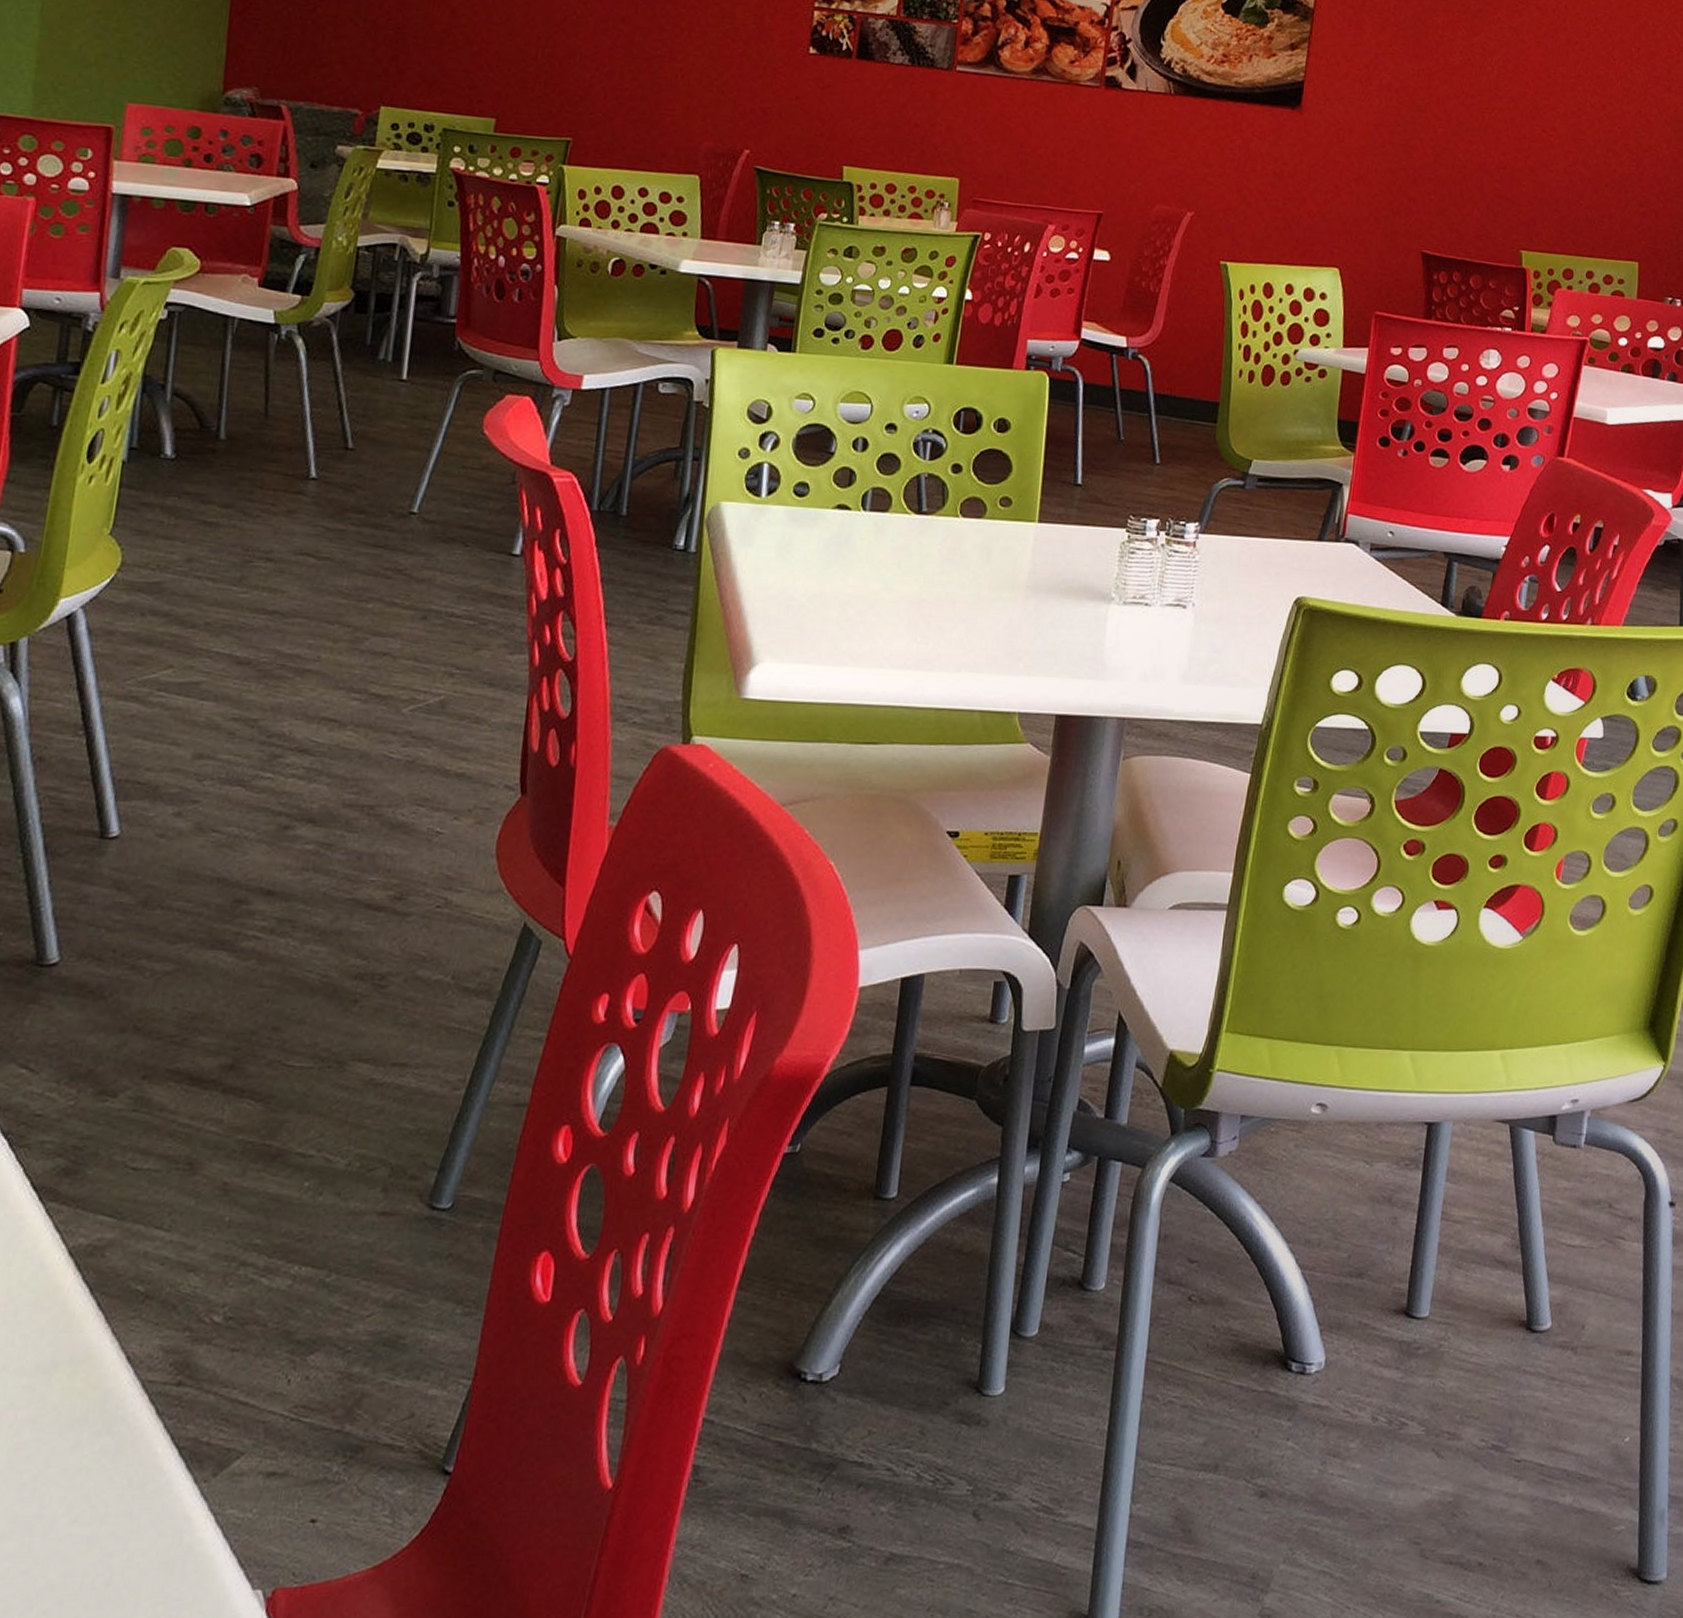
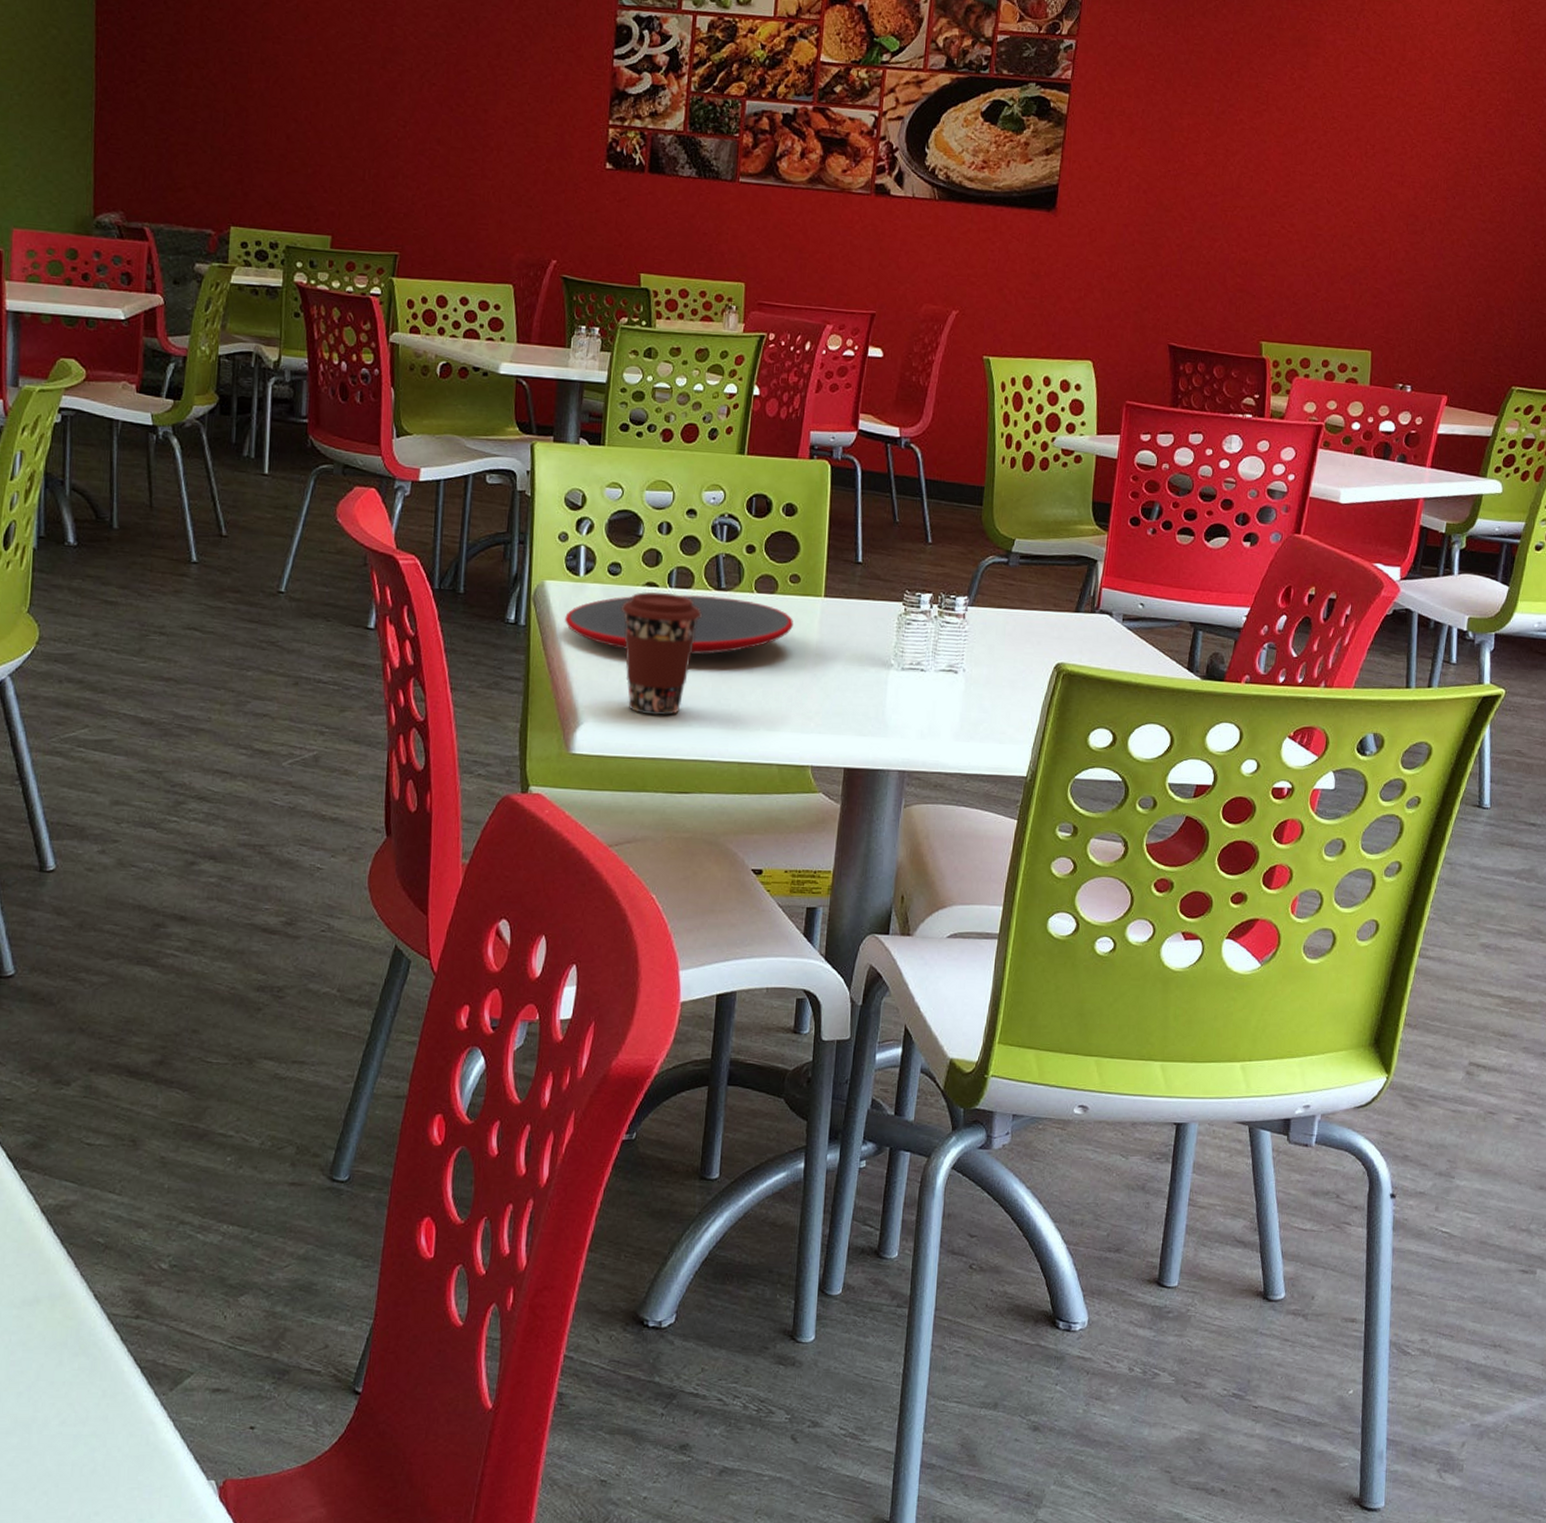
plate: none [742,518,1003,586] -> present [565,594,793,655]
coffee cup: none [806,515,899,656] -> present [620,592,702,716]

